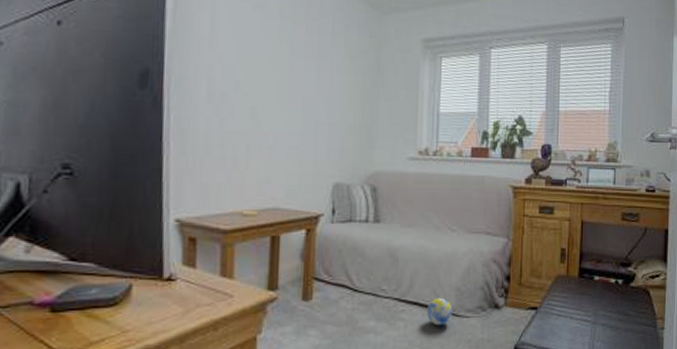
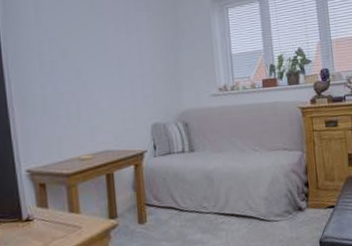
decorative ball: present [427,297,453,326] -> none [243,207,265,232]

